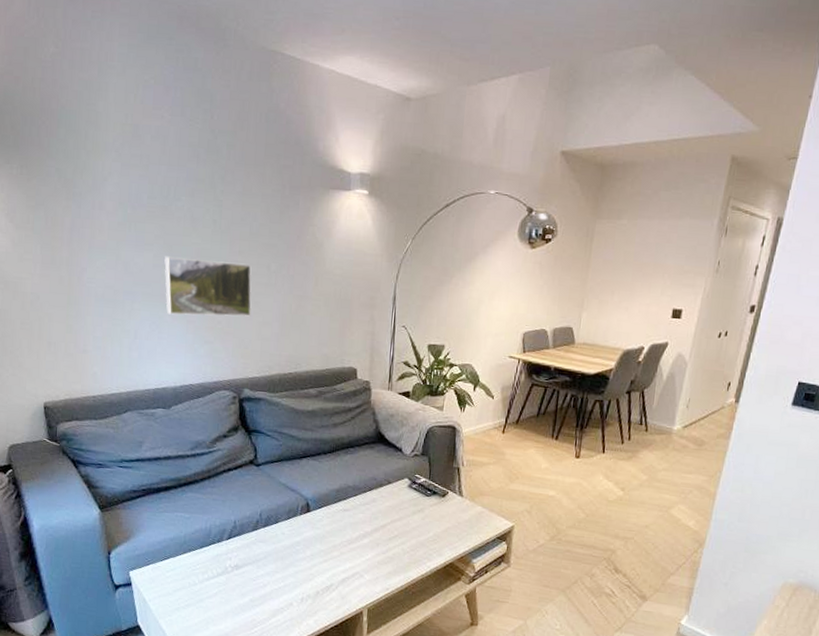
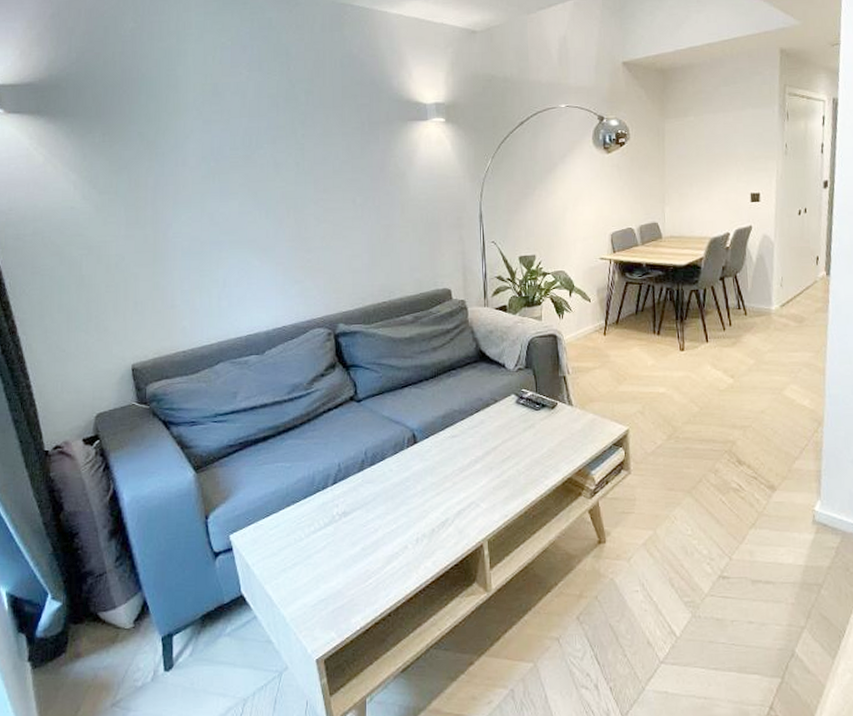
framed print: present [164,256,252,317] -> none [250,200,340,259]

